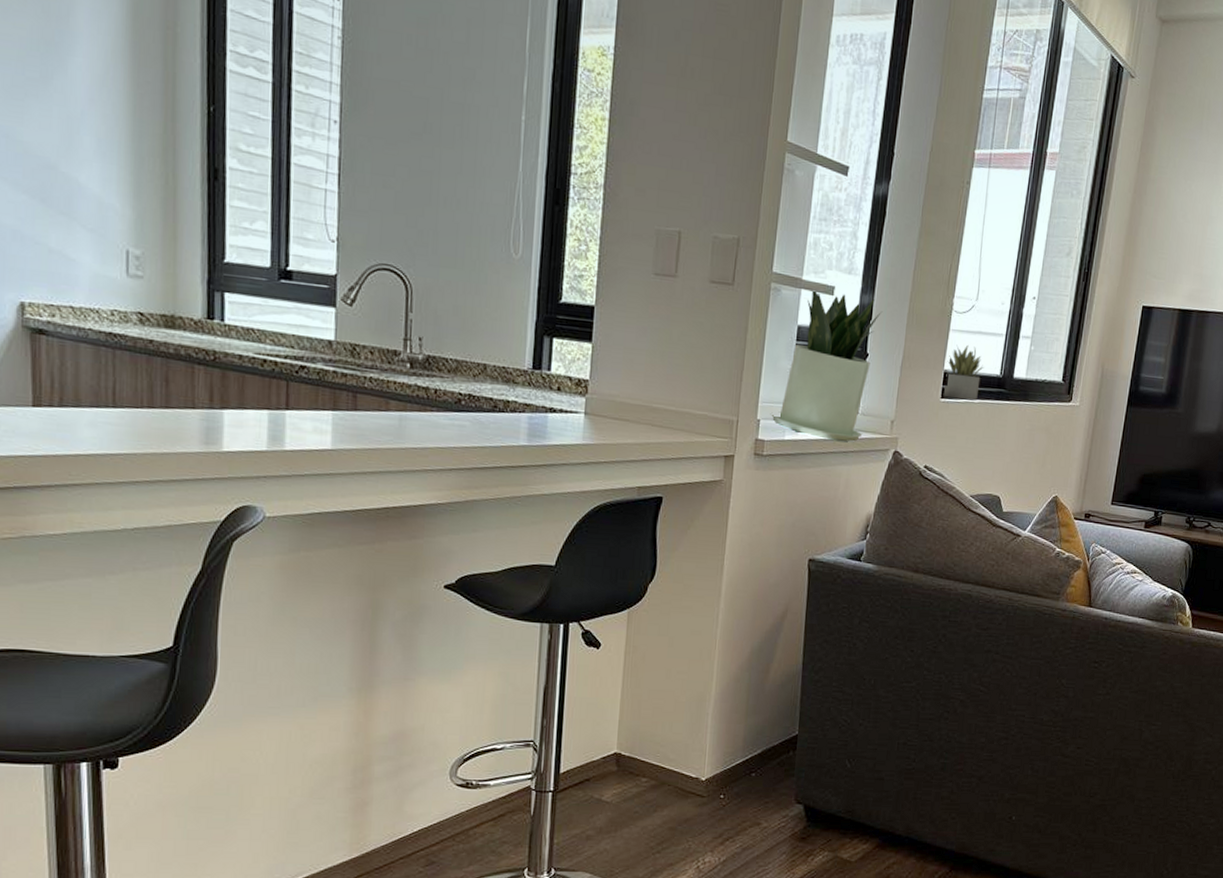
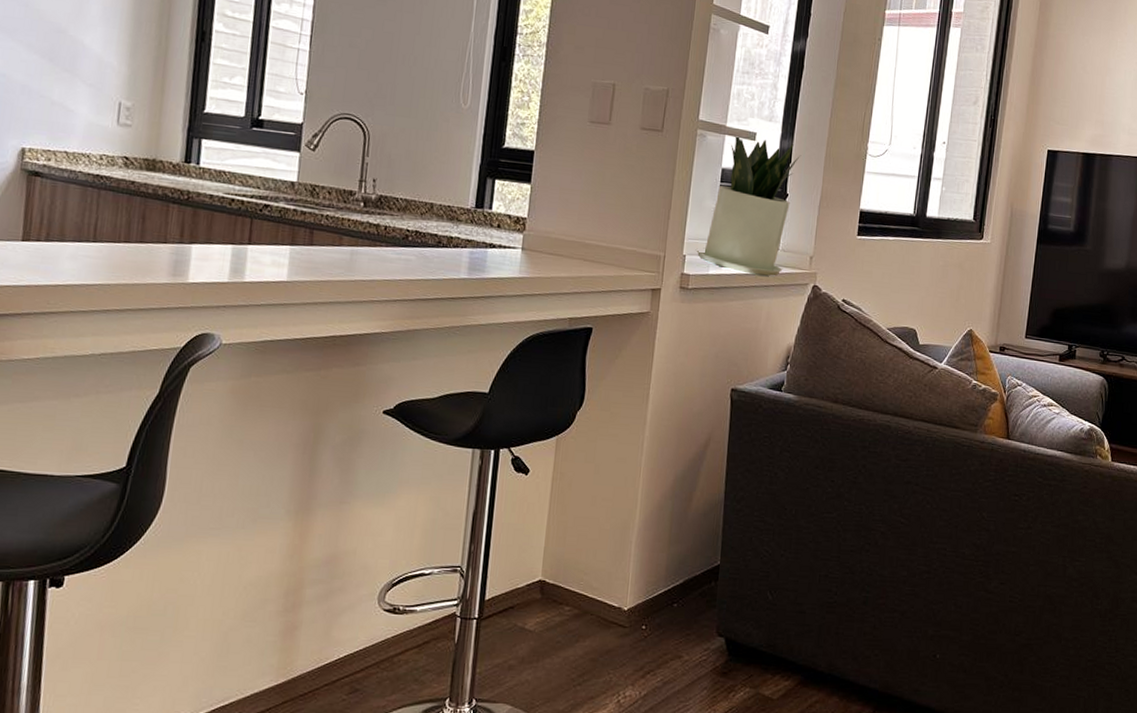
succulent plant: present [943,344,984,401] -> none [859,185,898,238]

